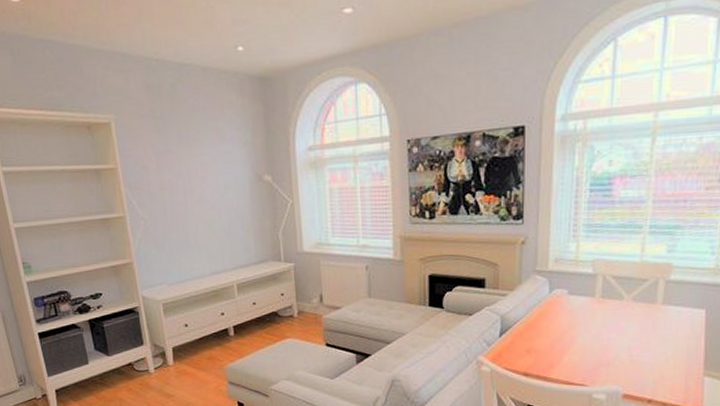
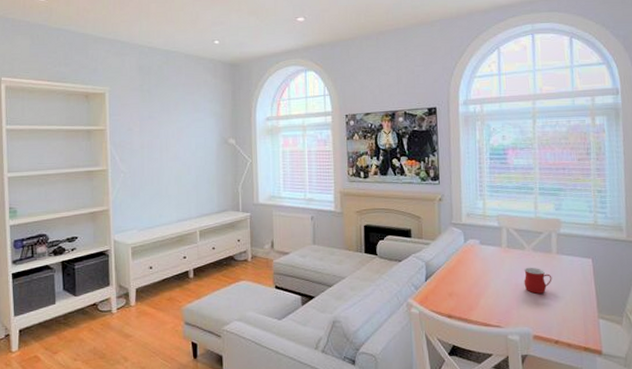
mug: none [618,319,653,349] -> present [524,267,552,294]

